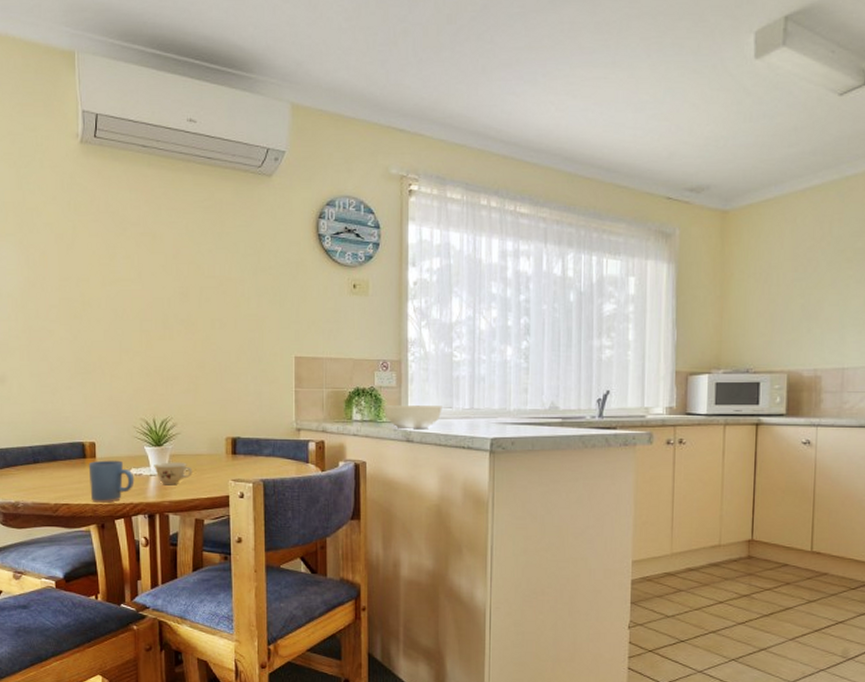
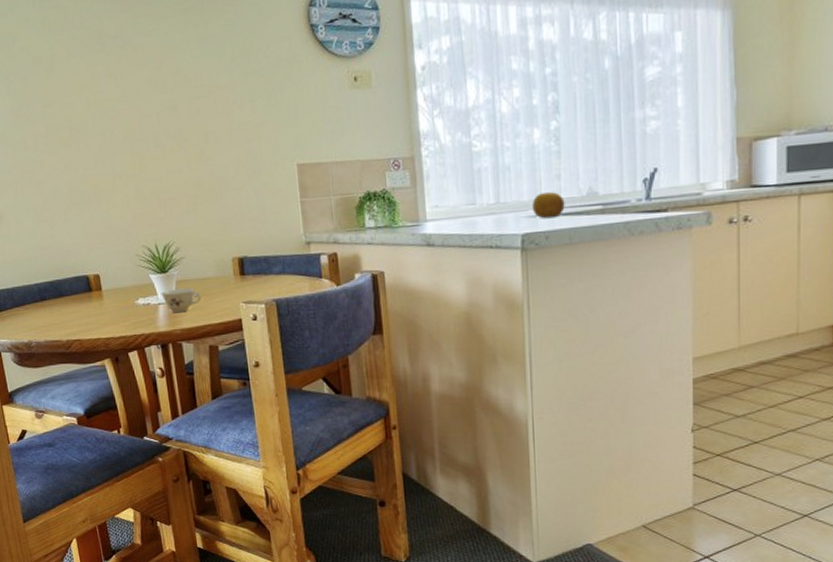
mug: present [88,460,135,503] -> none [95,291,144,336]
bowl: present [383,405,442,429] -> none [397,203,464,232]
fruit: none [501,403,530,427] -> present [531,192,565,219]

